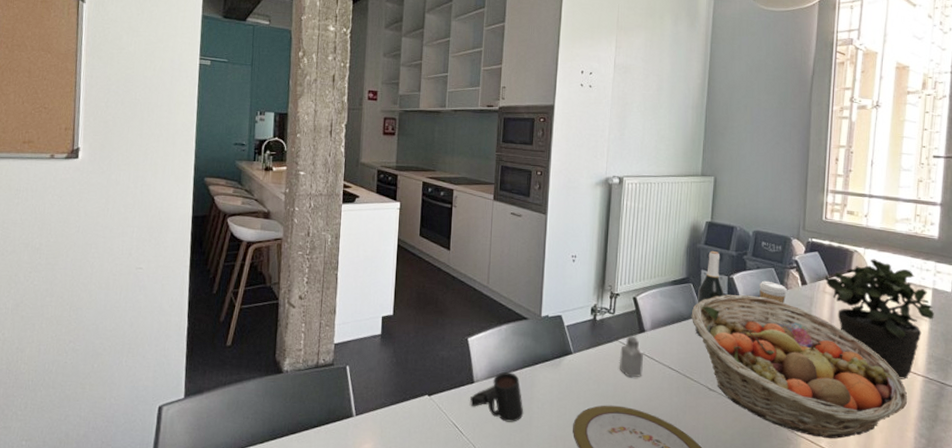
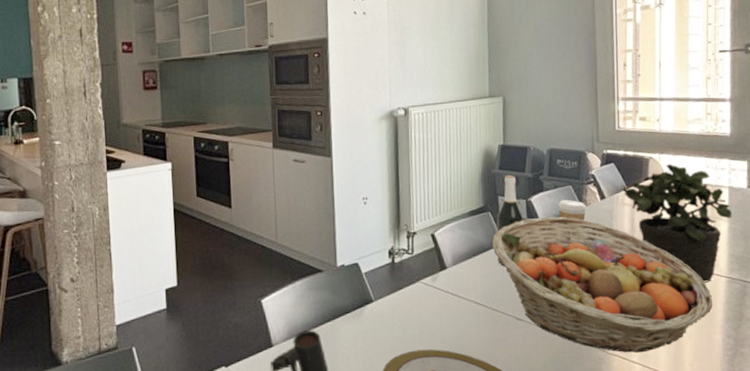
saltshaker: present [619,336,643,378] -> none [422,274,448,319]

